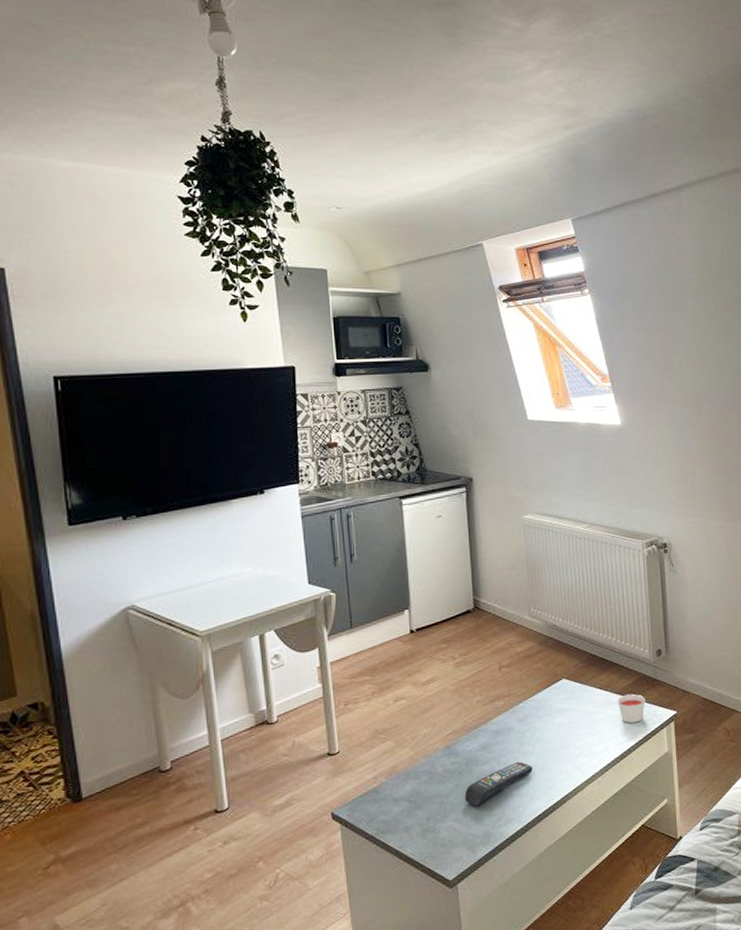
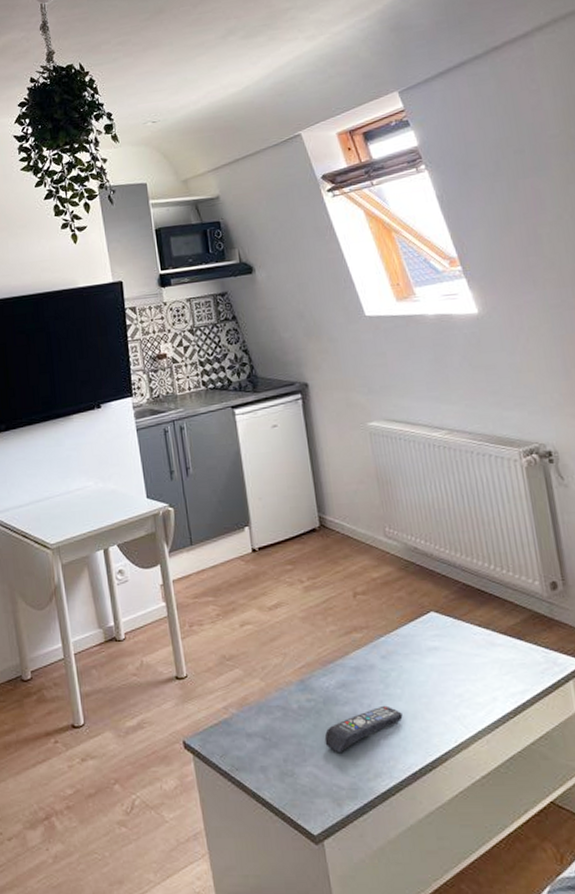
candle: present [617,693,646,724] -> none [502,635,542,672]

